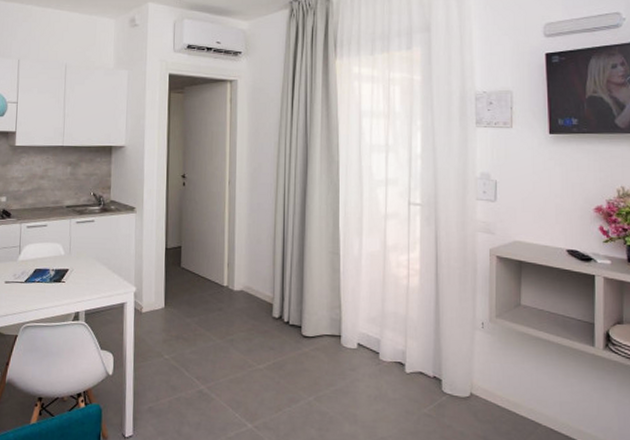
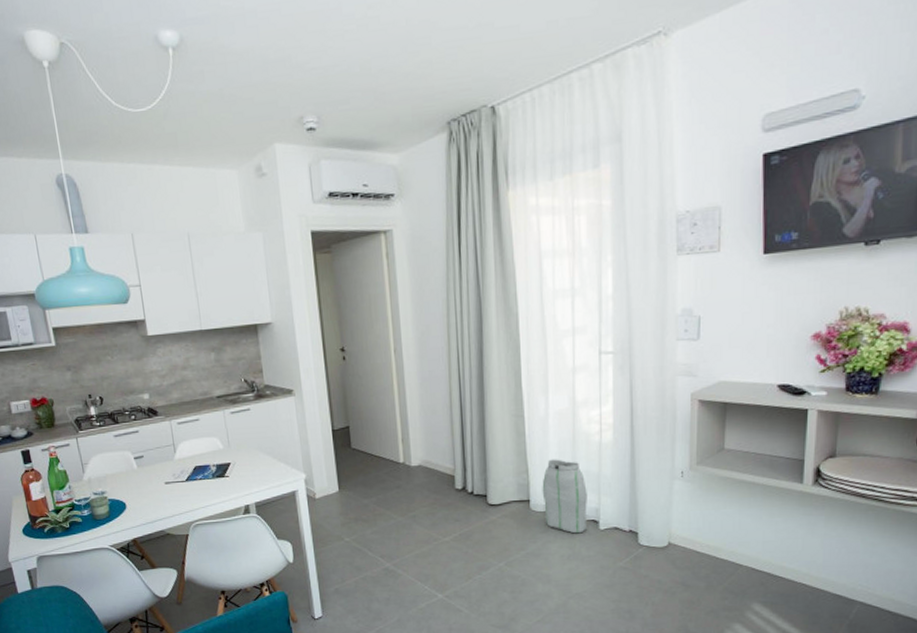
skirt: none [353,298,394,375] -> present [542,459,587,534]

